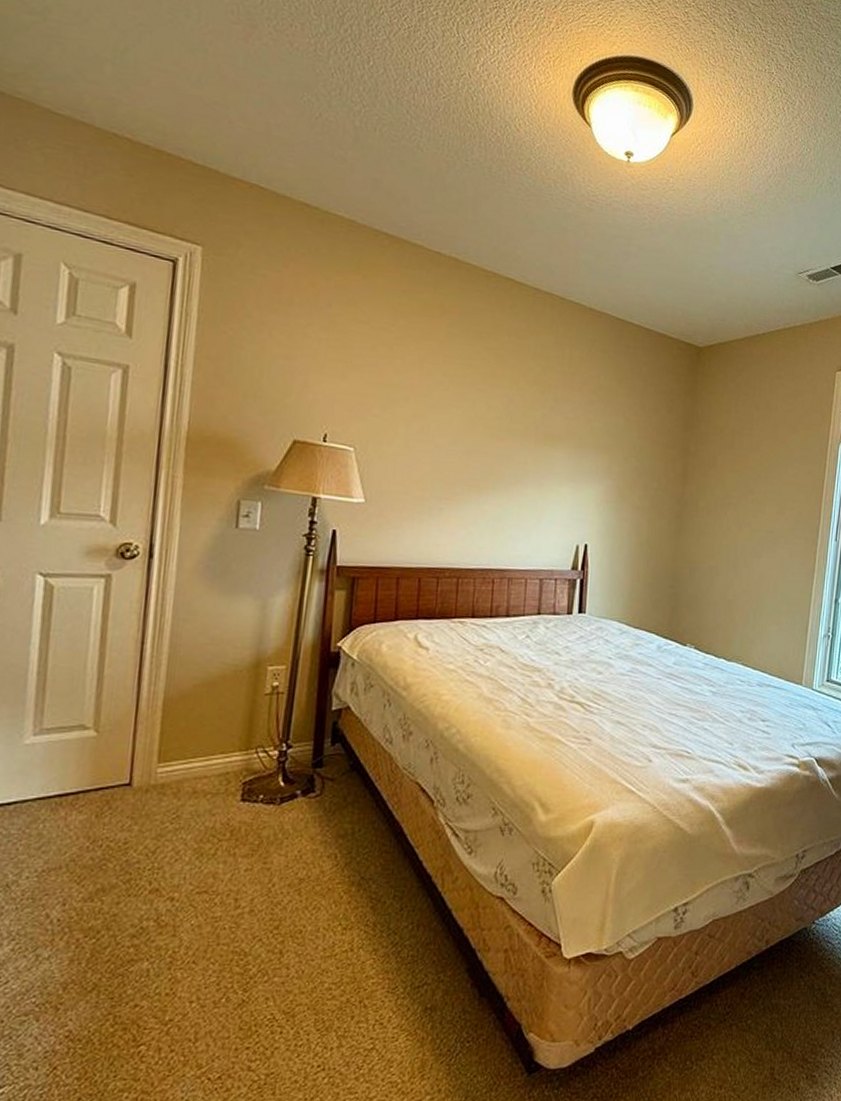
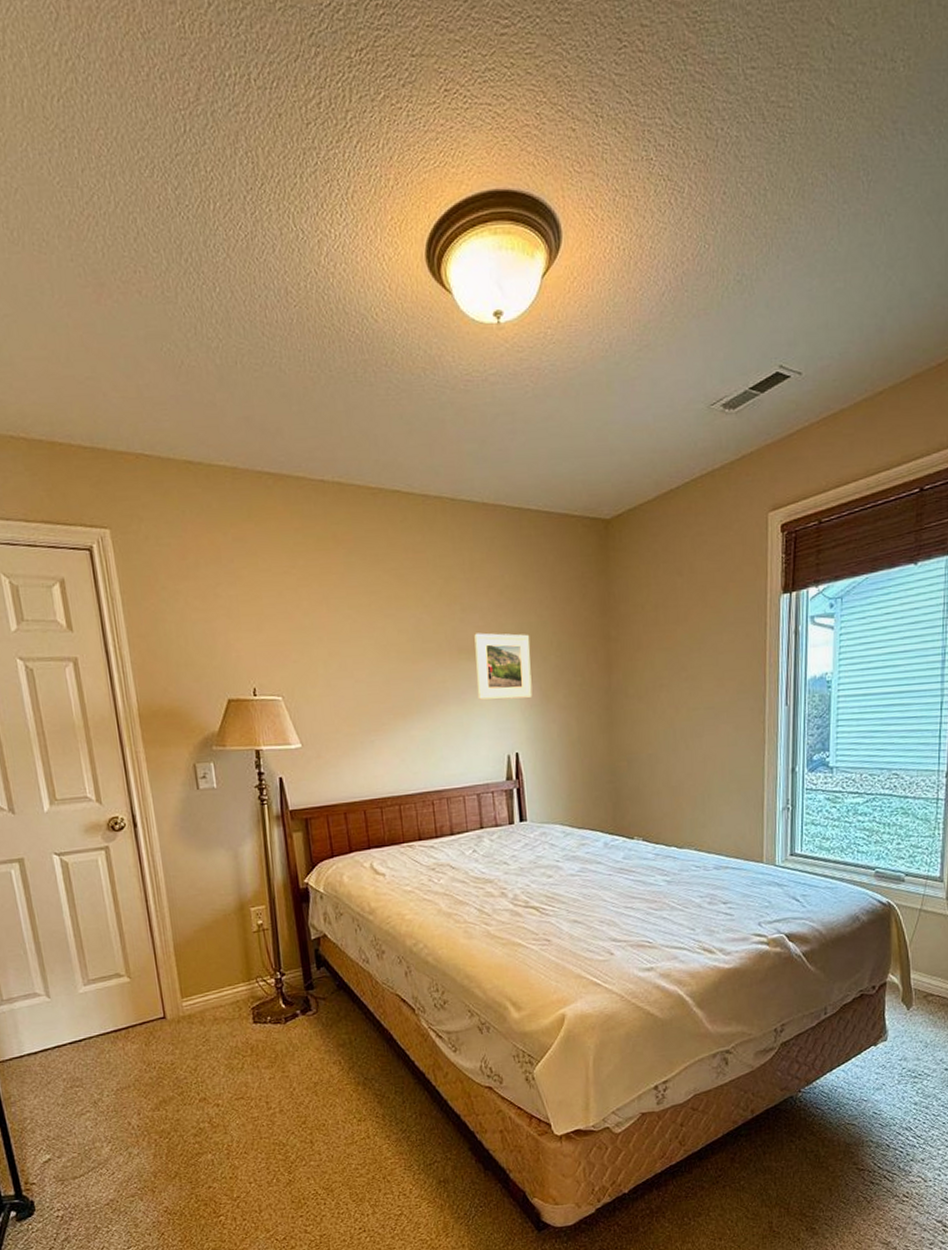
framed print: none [556,423,615,493] -> present [474,632,533,700]

